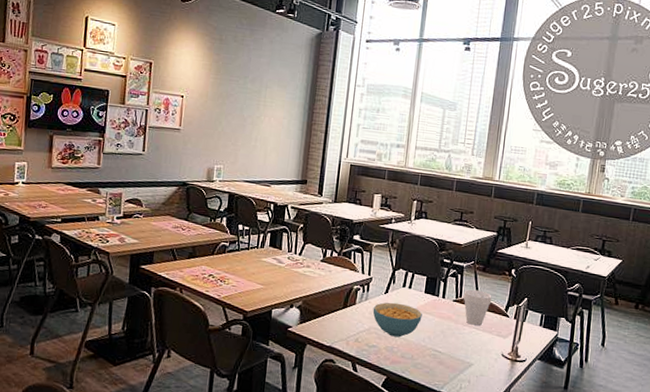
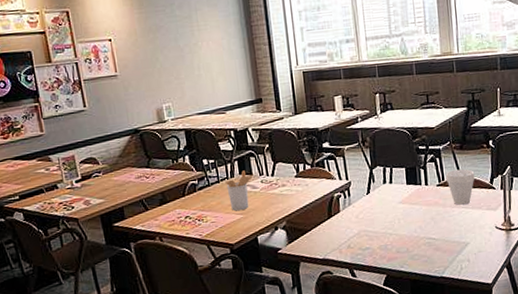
utensil holder: none [254,243,282,281] -> present [226,170,253,211]
cereal bowl: present [373,302,422,338] -> none [358,200,409,235]

